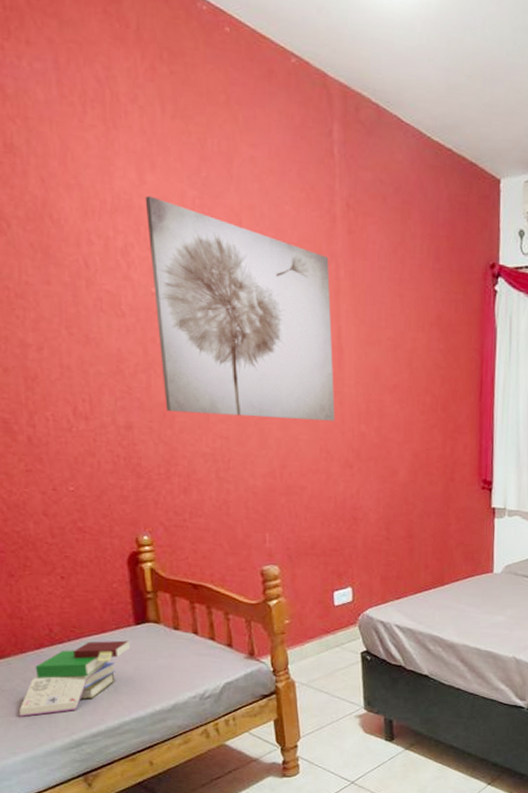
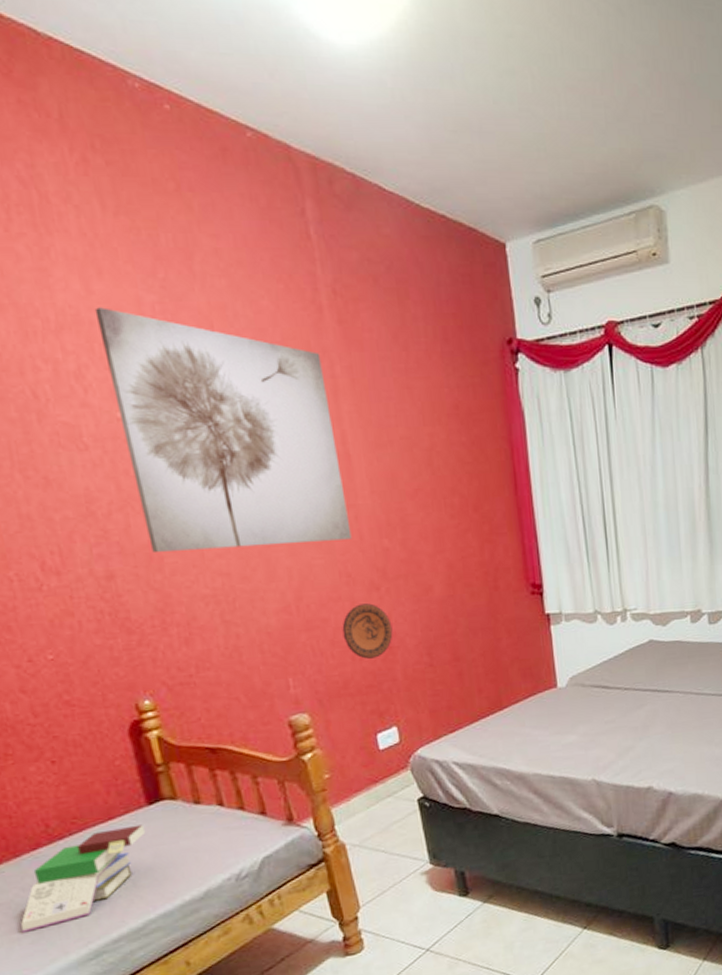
decorative plate: none [316,478,359,526] -> present [342,603,393,659]

